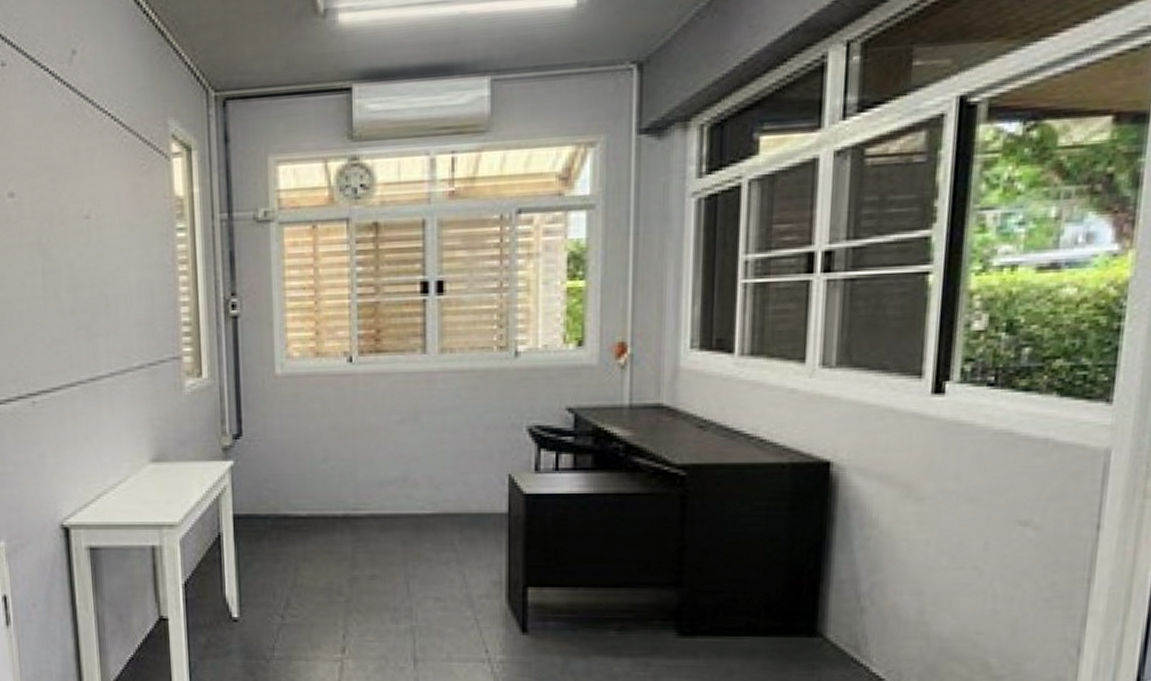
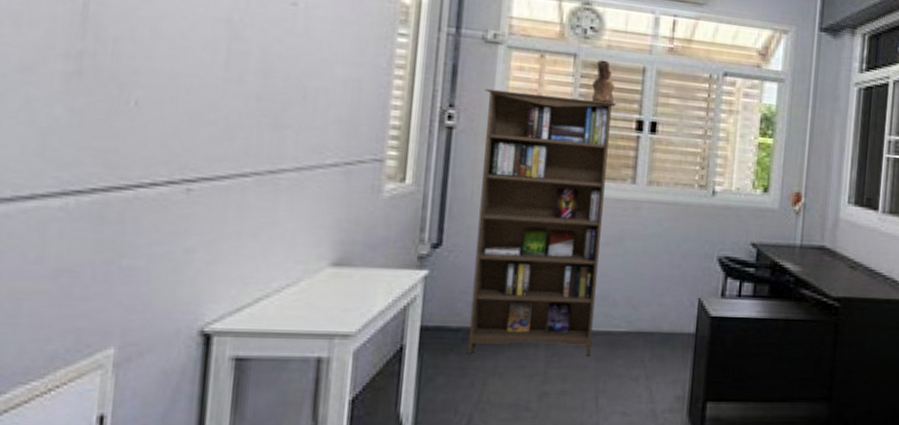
bookcase: none [262,266,398,541] -> present [467,88,617,357]
ceramic vessel: none [369,219,395,269] -> present [591,60,615,104]

